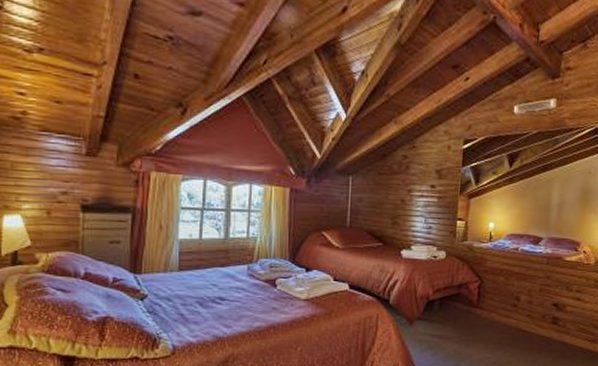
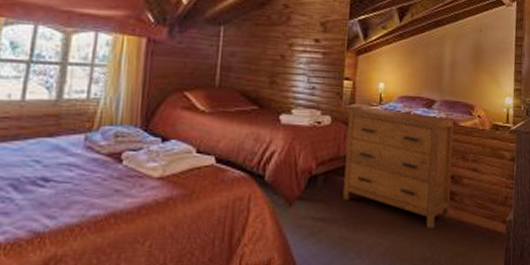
dresser: none [456,243,559,348] -> present [342,106,454,229]

